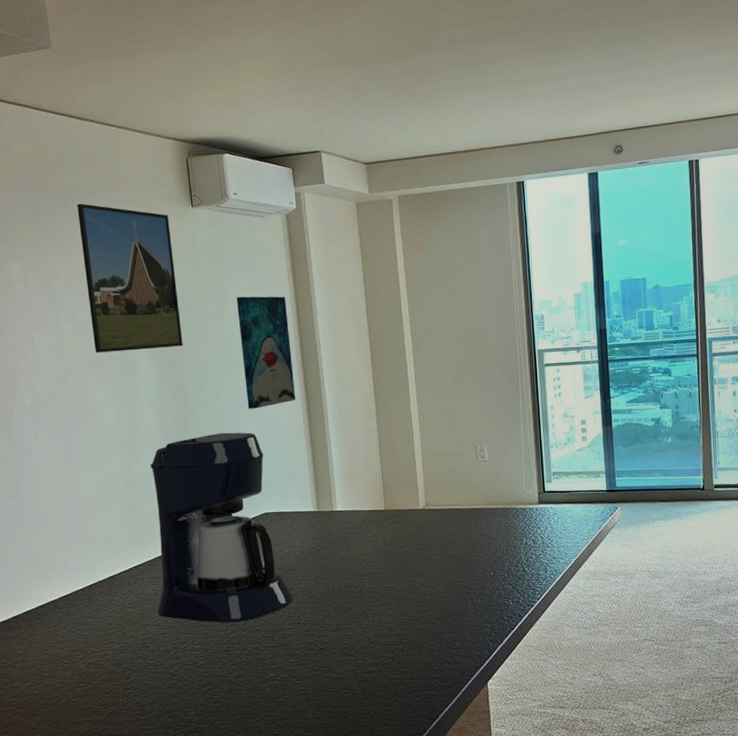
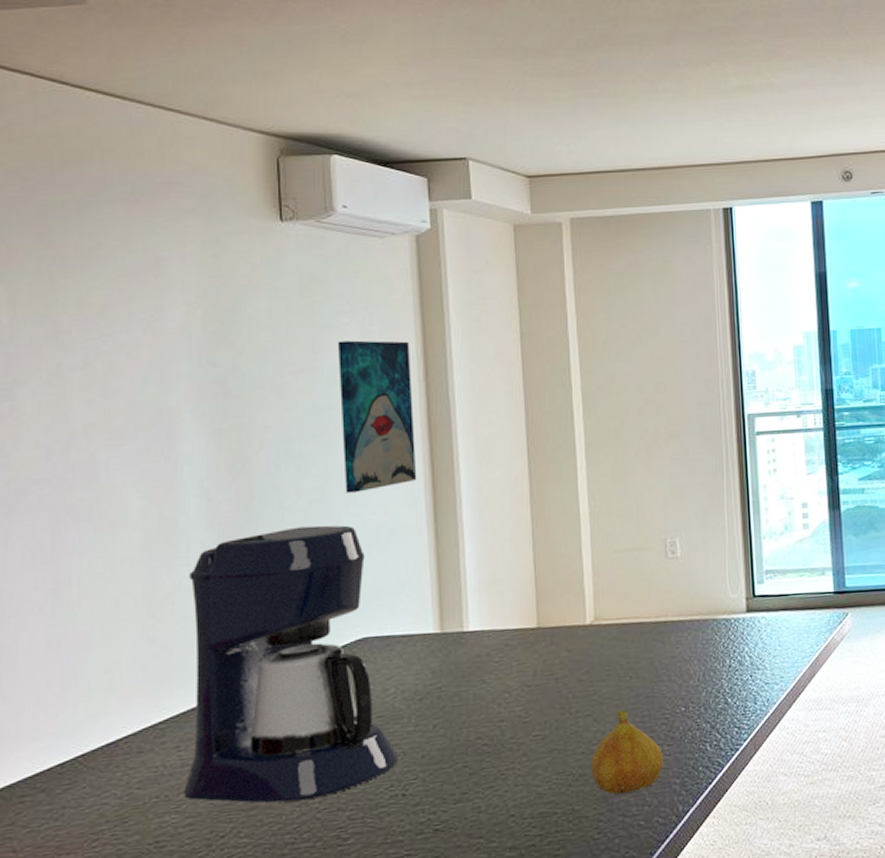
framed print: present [77,203,183,353] -> none [105,209,254,415]
fruit: none [426,572,479,633] -> present [591,709,665,795]

